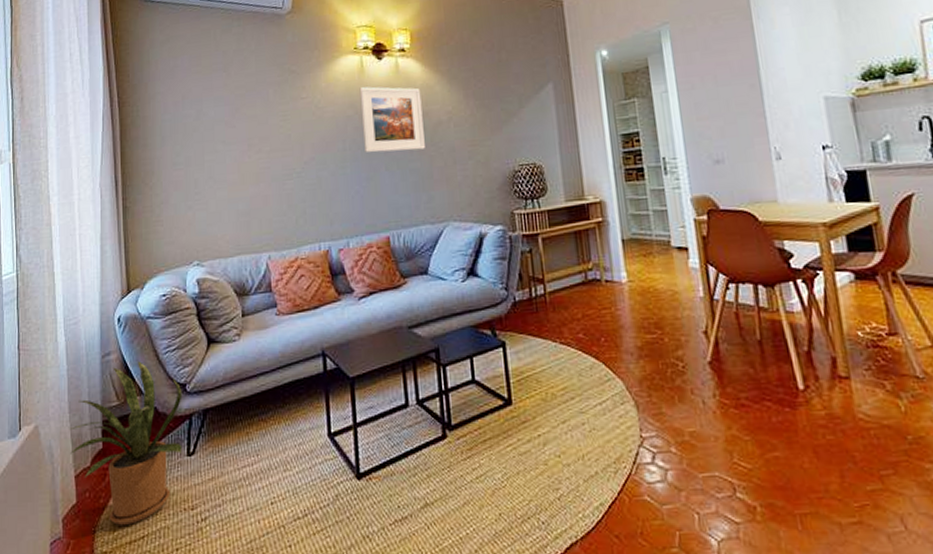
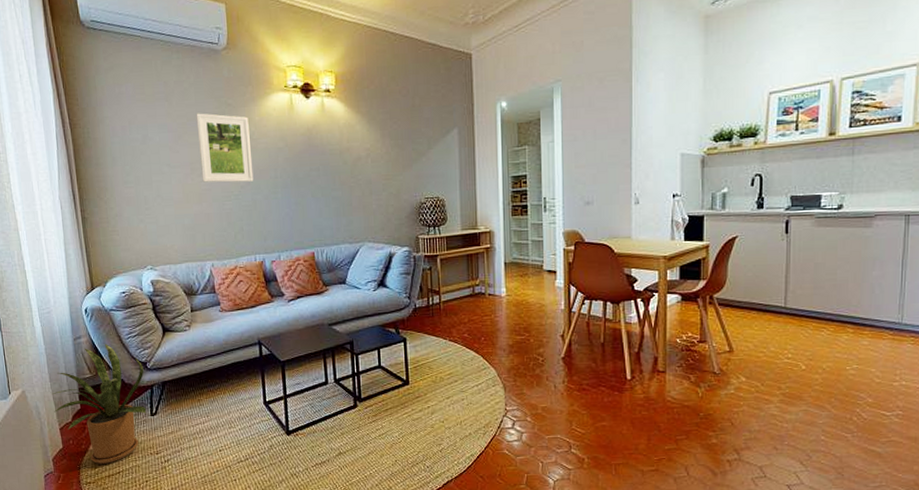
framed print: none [256,82,319,160] -> present [196,113,254,183]
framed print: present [359,87,425,153] -> none [289,122,346,181]

